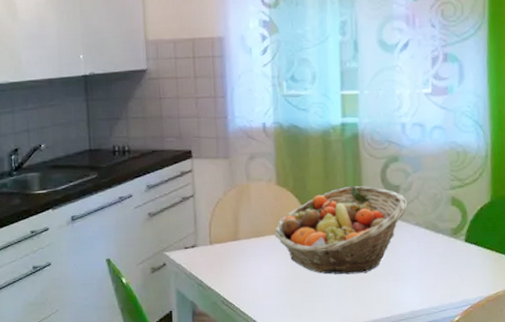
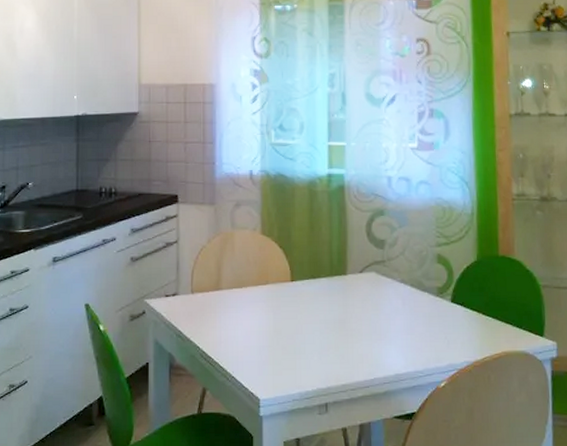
fruit basket: present [275,185,408,275] -> none [258,238,393,332]

